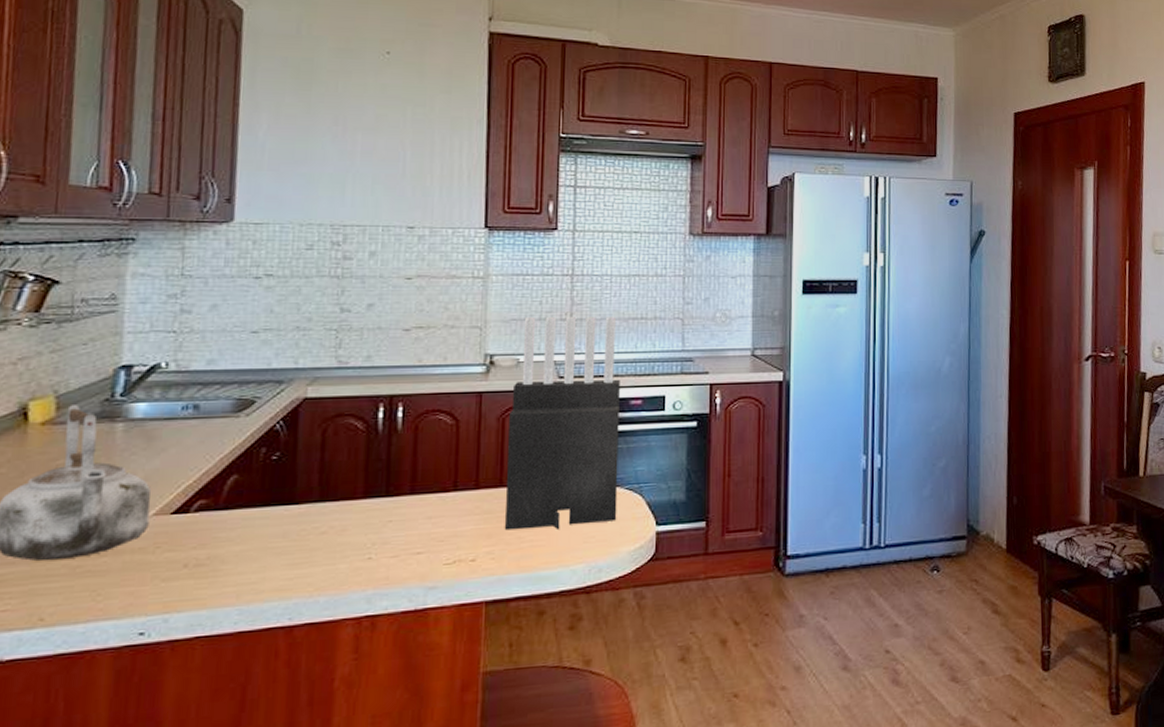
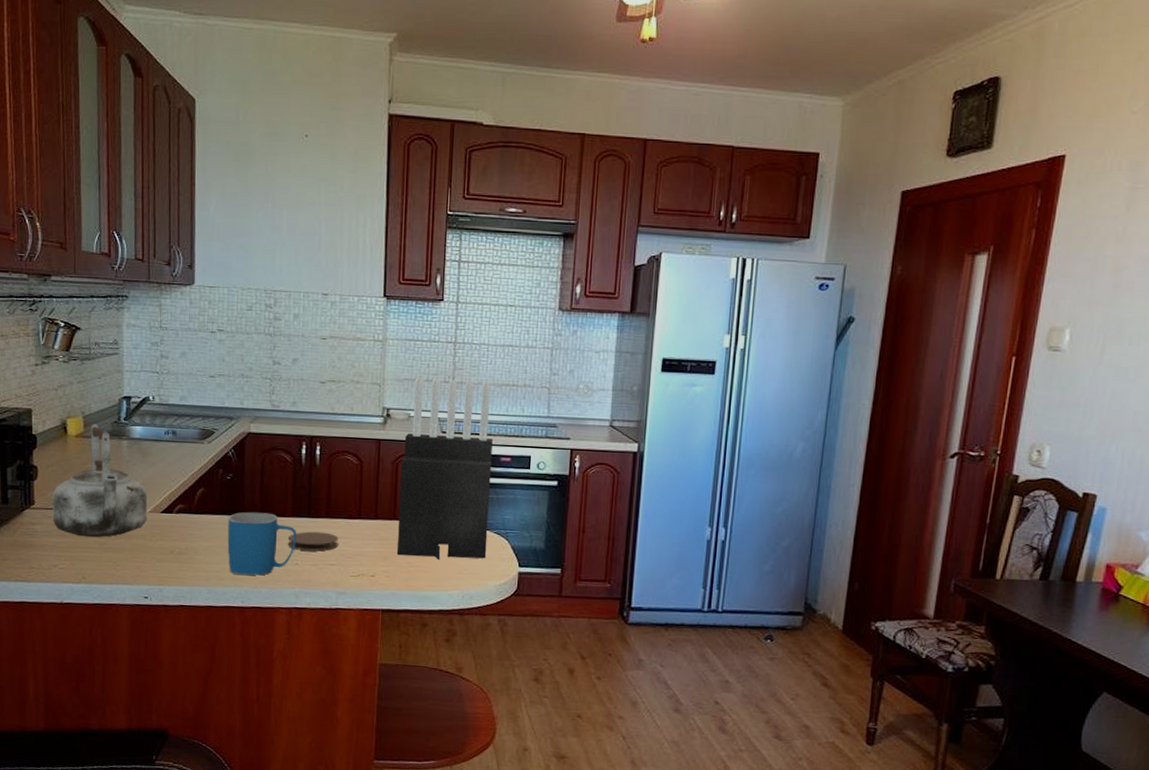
mug: none [270,497,371,583] -> present [227,512,297,576]
coaster: none [356,513,427,540] -> present [287,531,338,552]

